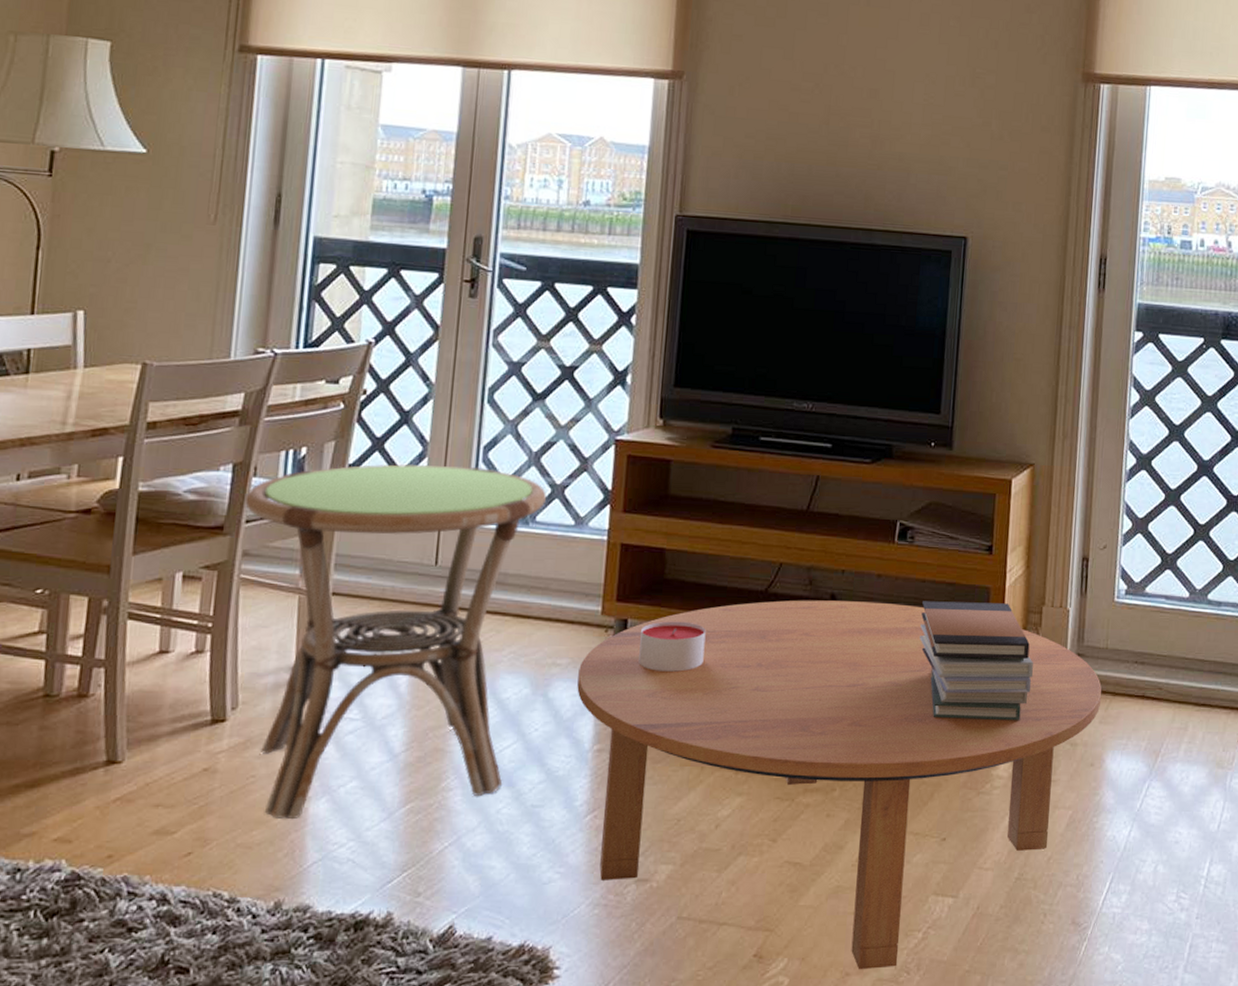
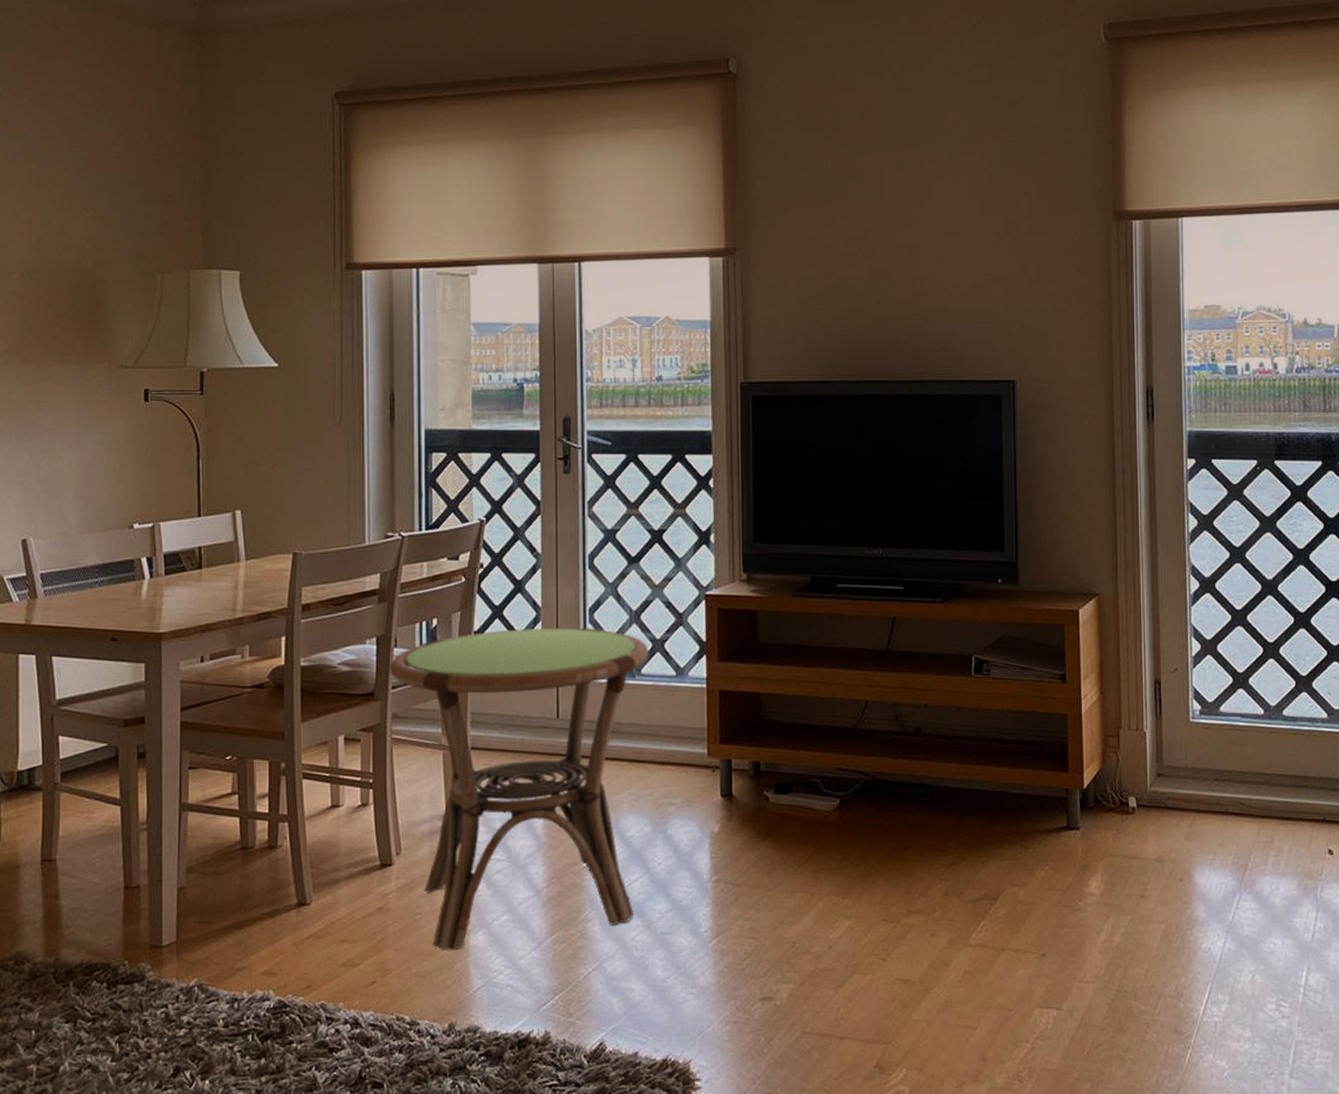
coffee table: present [577,600,1102,970] -> none [692,733,1184,1079]
candle: present [638,621,706,672] -> none [745,759,804,806]
book stack: present [920,601,1033,721] -> none [1003,729,1115,841]

